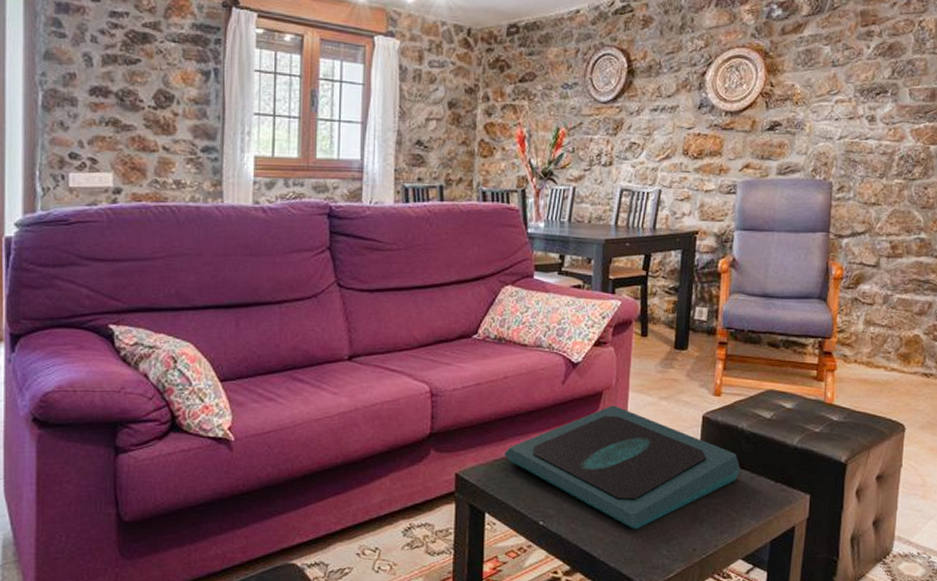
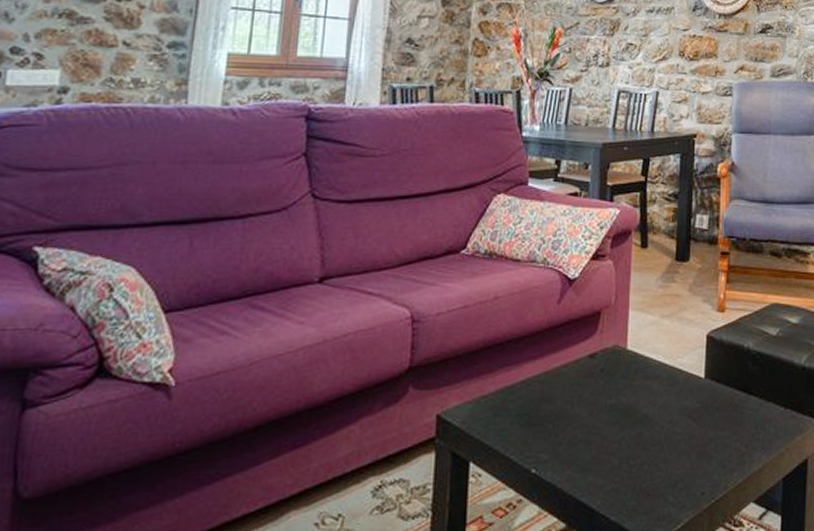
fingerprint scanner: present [504,405,741,530] -> none [493,326,748,473]

